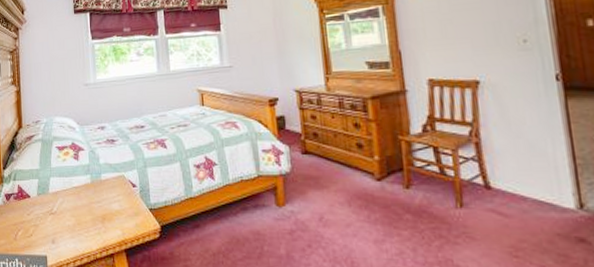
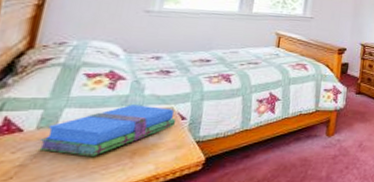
books: none [41,173,129,220] -> present [39,105,176,156]

